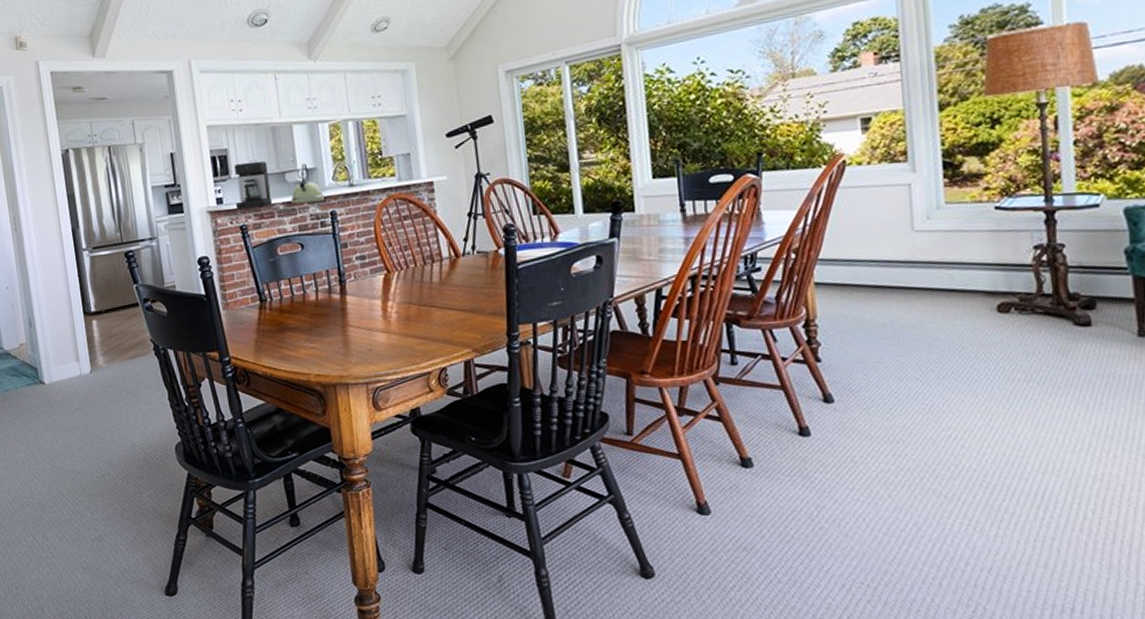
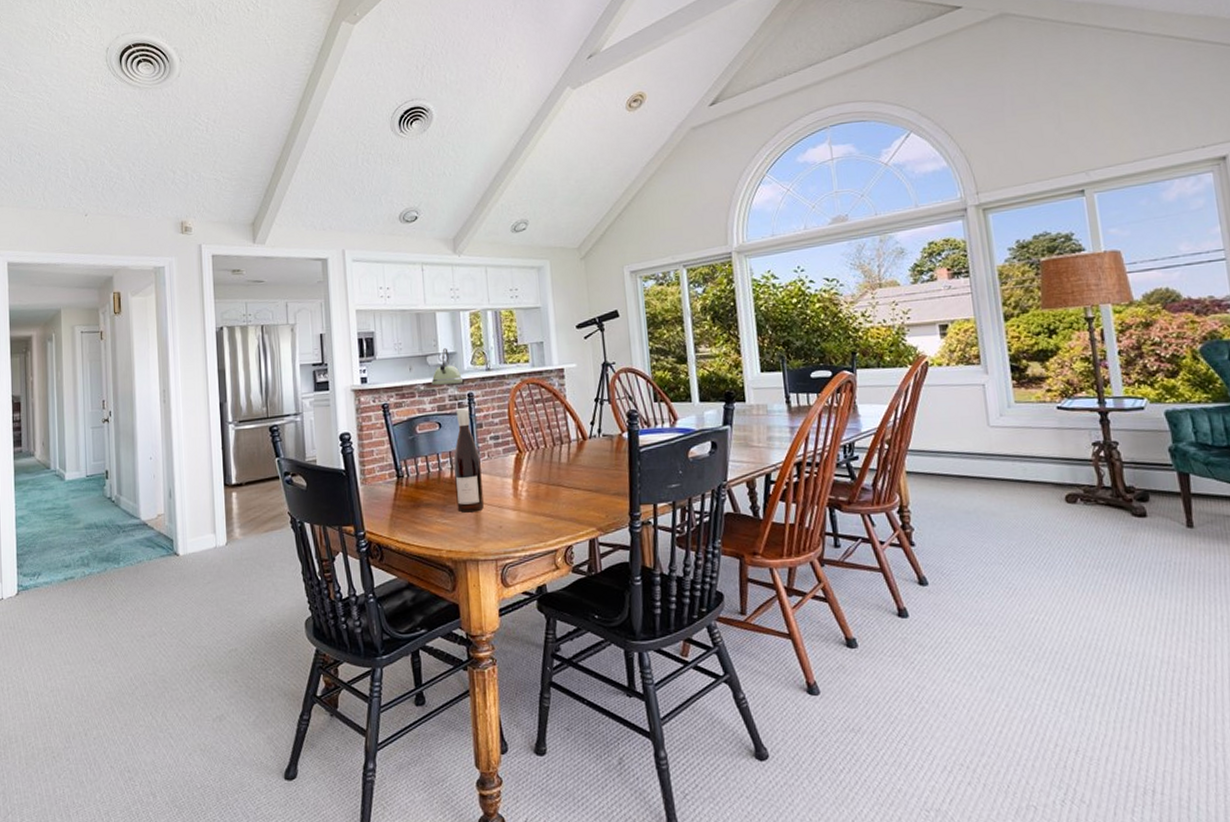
coffee maker: present [234,161,273,210] -> none [379,344,414,389]
bottle: none [318,227,353,336] -> present [453,408,485,513]

